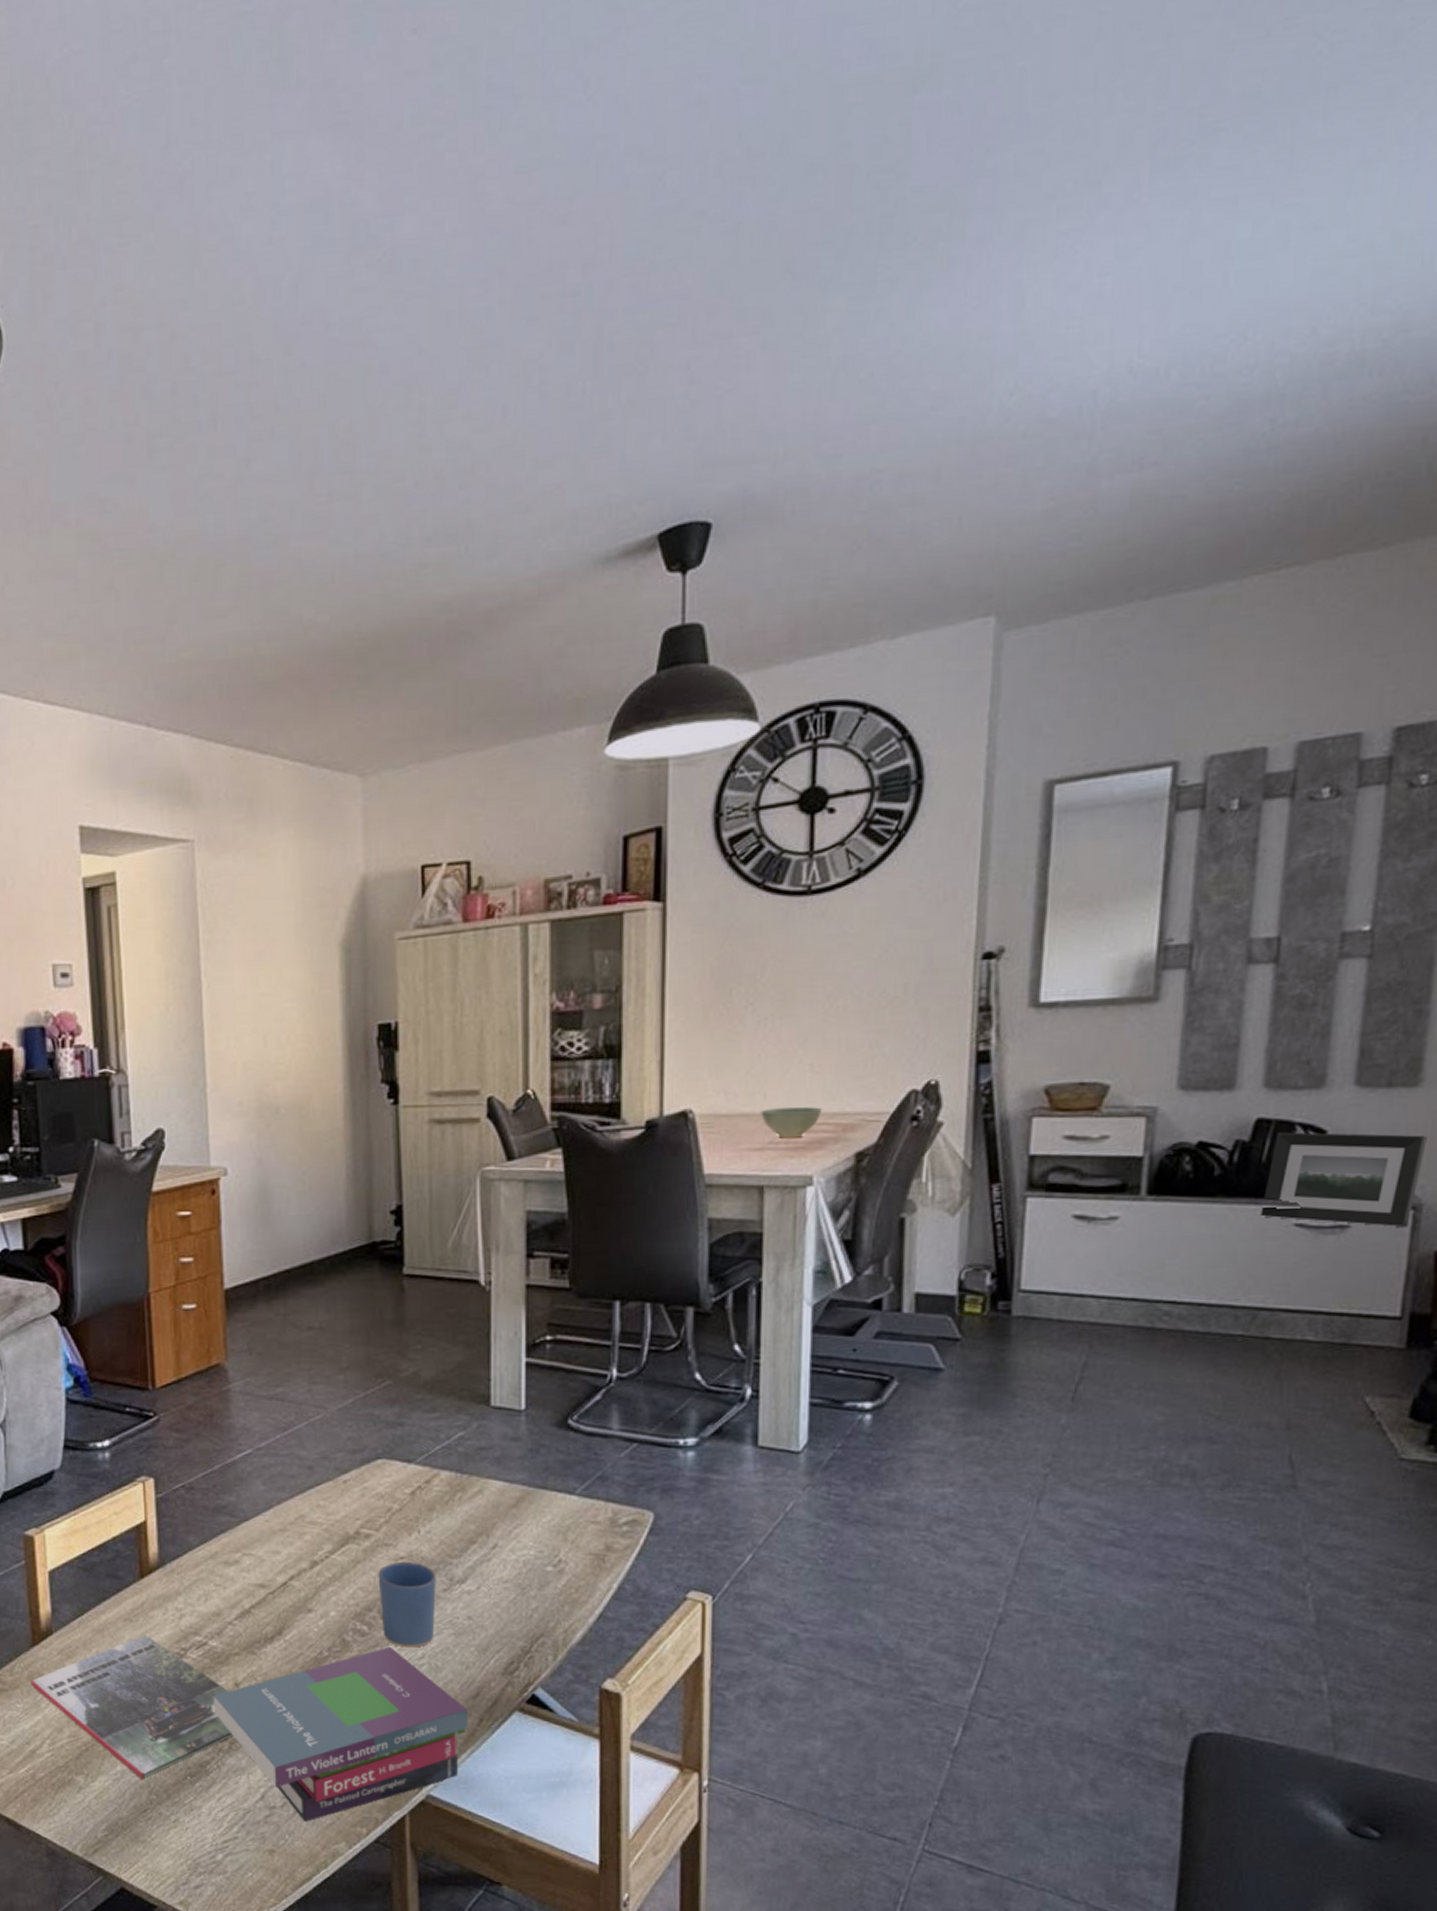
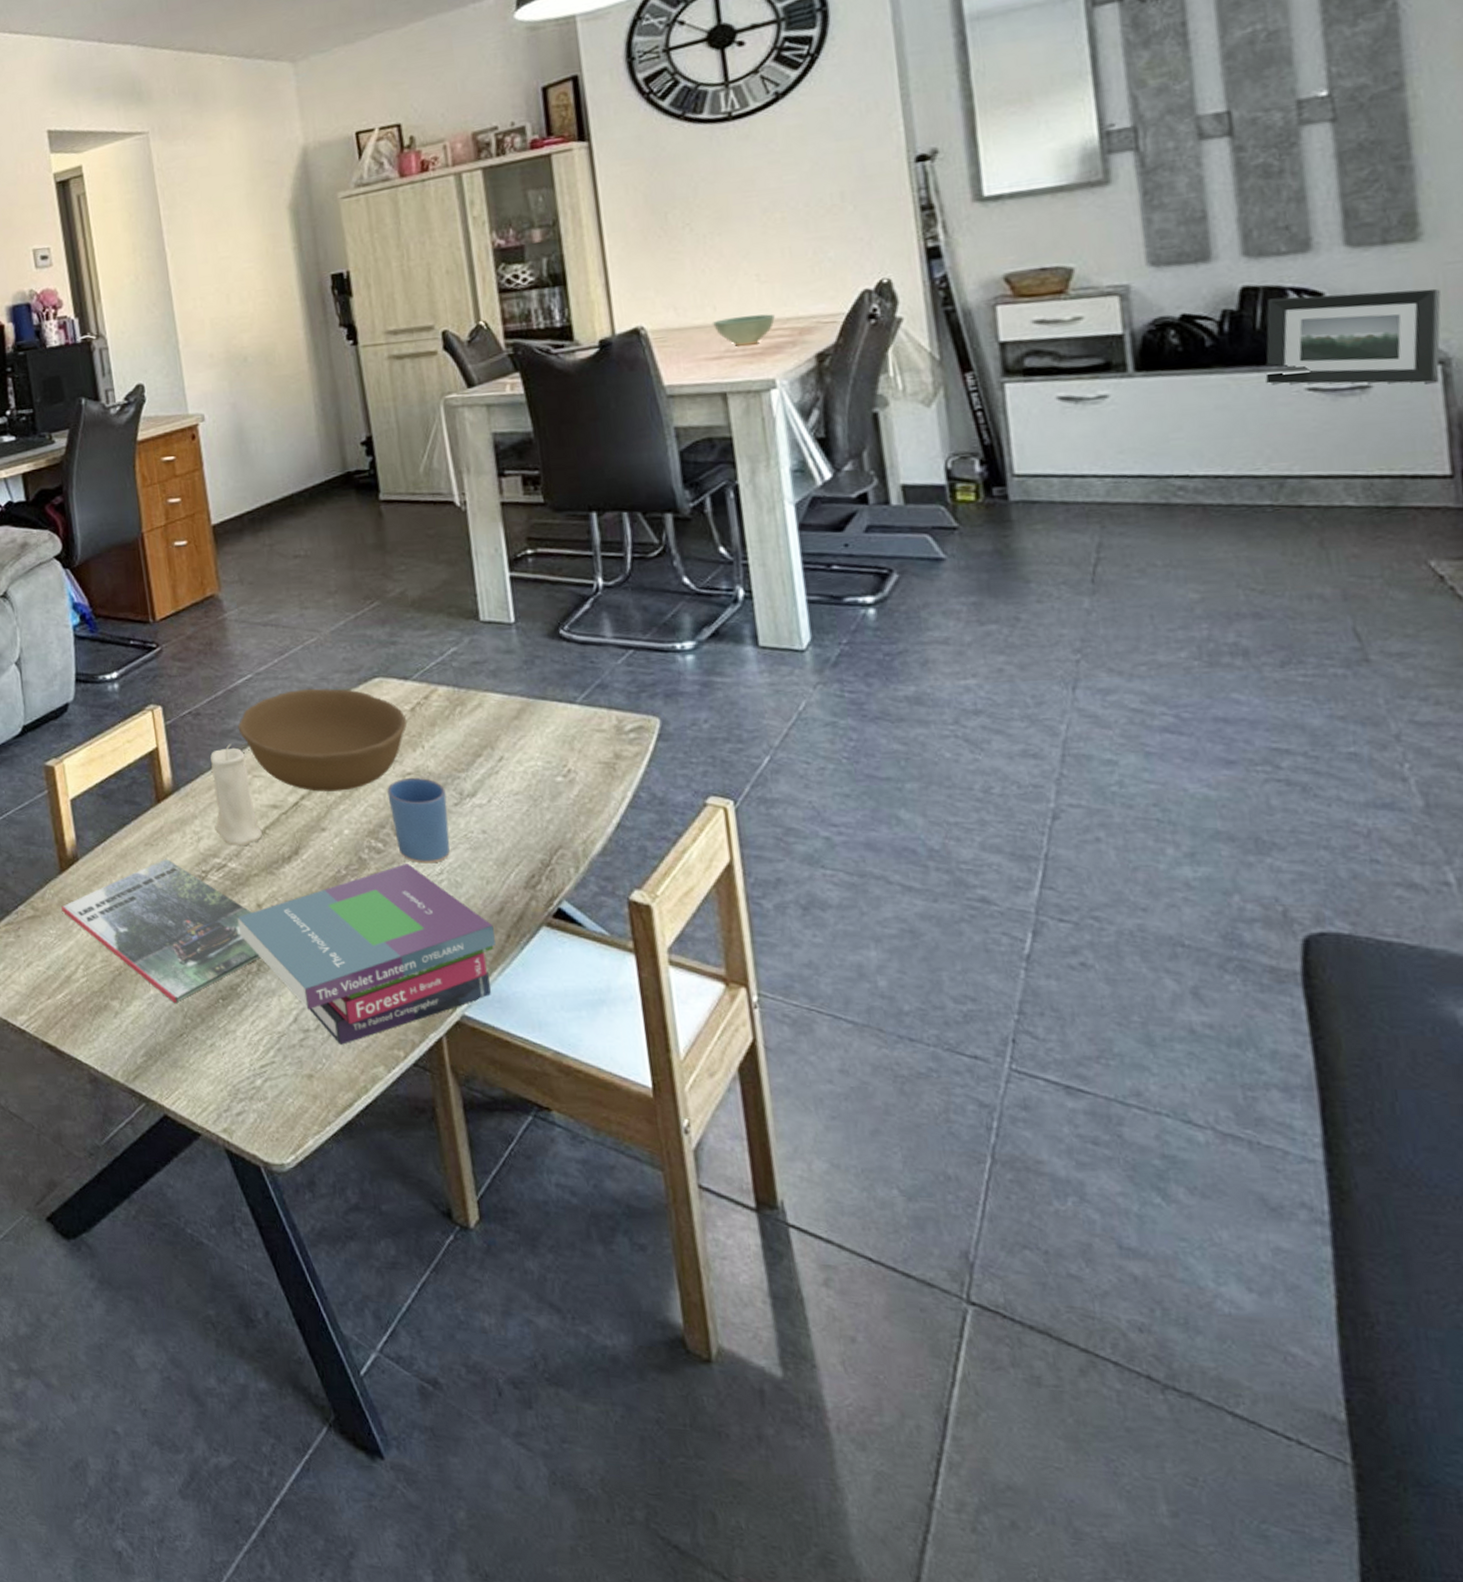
candle: none [198,1520,248,1625] -> present [210,744,263,847]
bowl: none [232,1467,406,1573] -> present [237,688,408,792]

